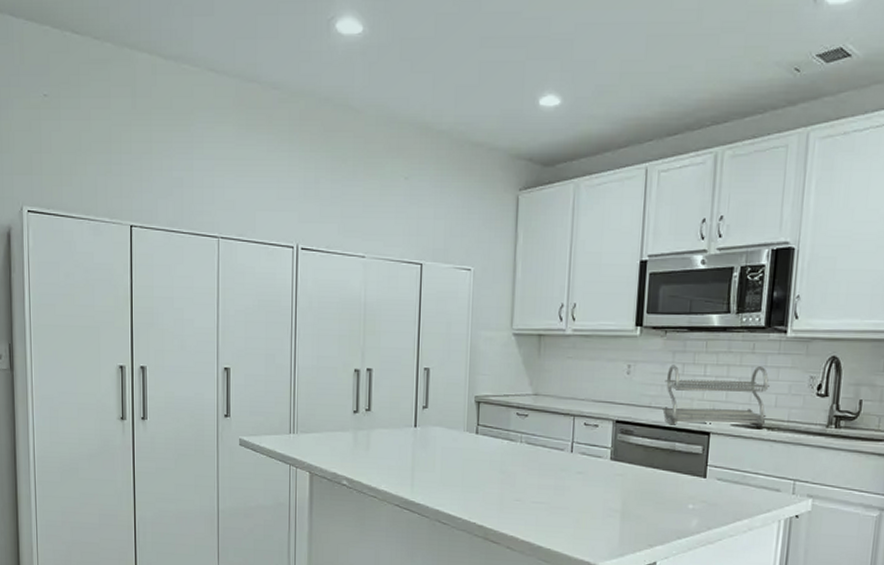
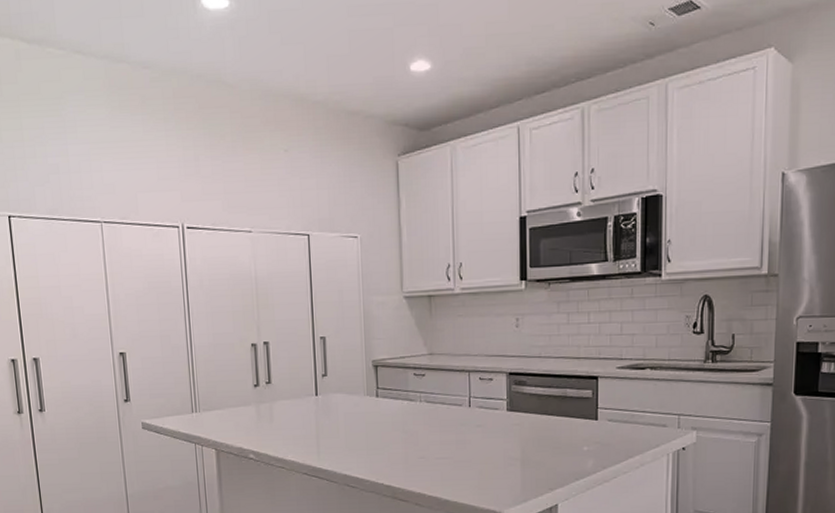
dish rack: present [662,365,770,428] -> none [552,310,649,373]

